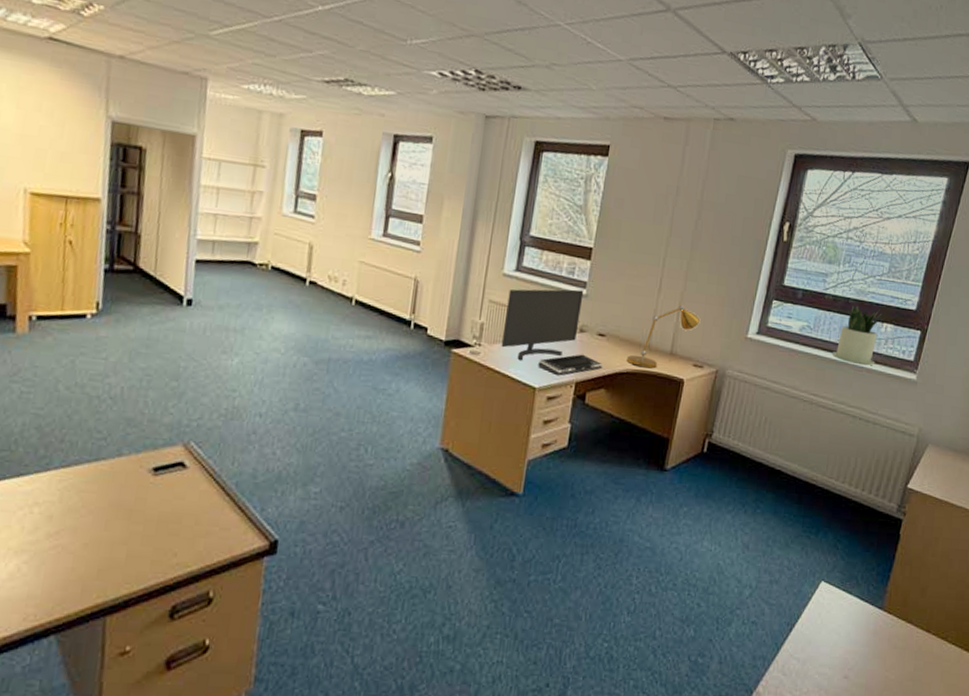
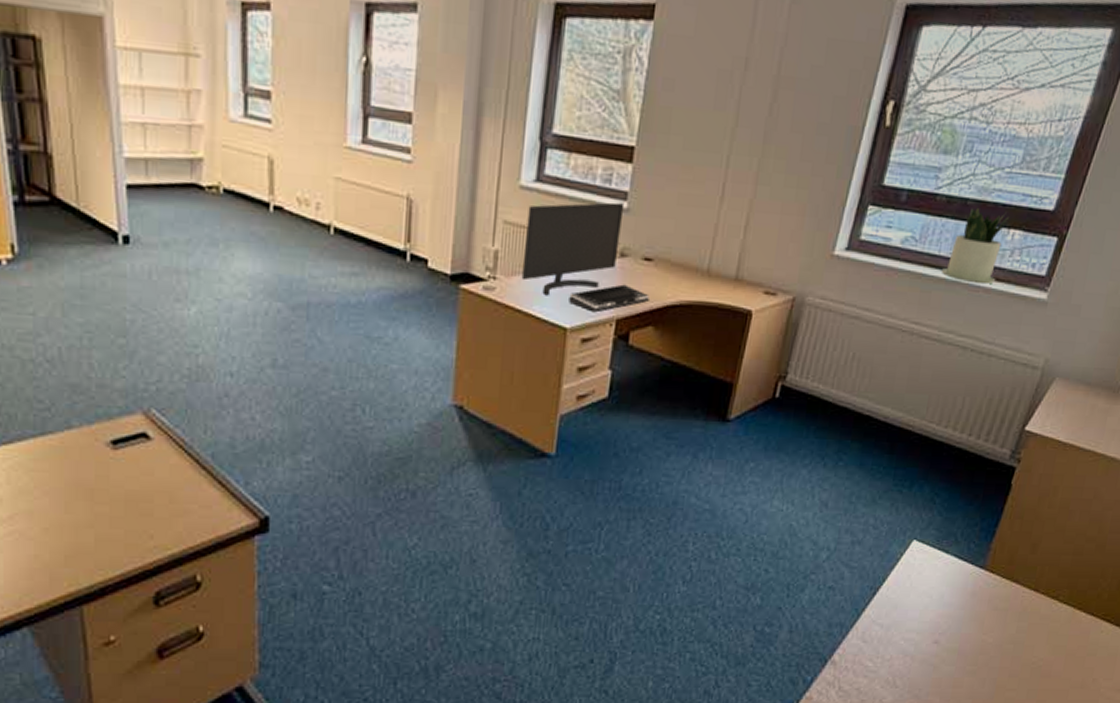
desk lamp: present [626,305,701,369] -> none [679,217,775,299]

